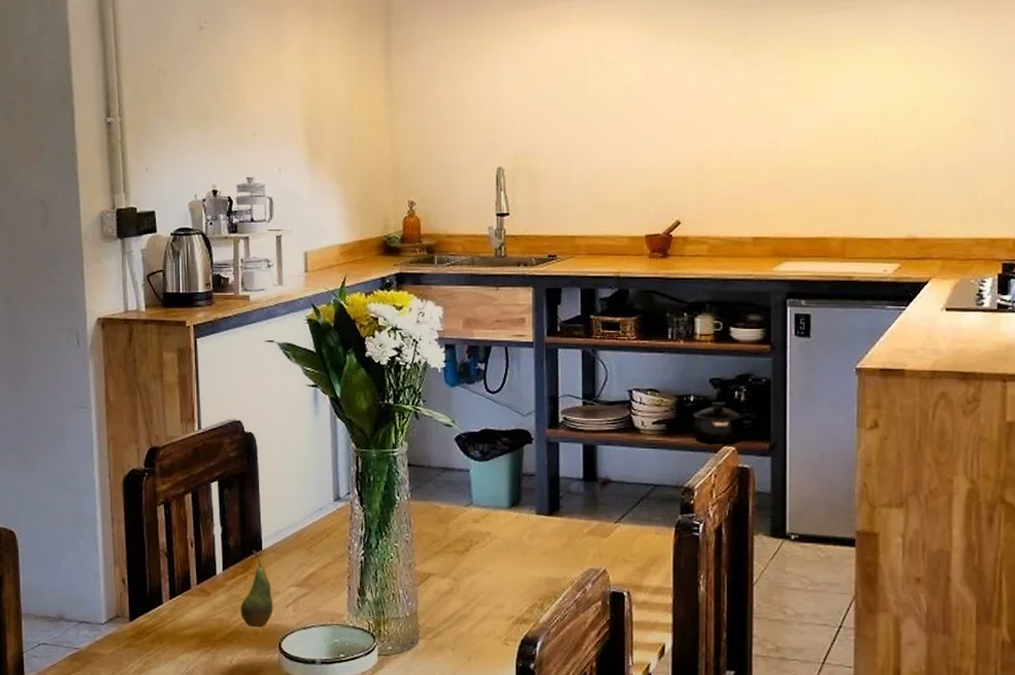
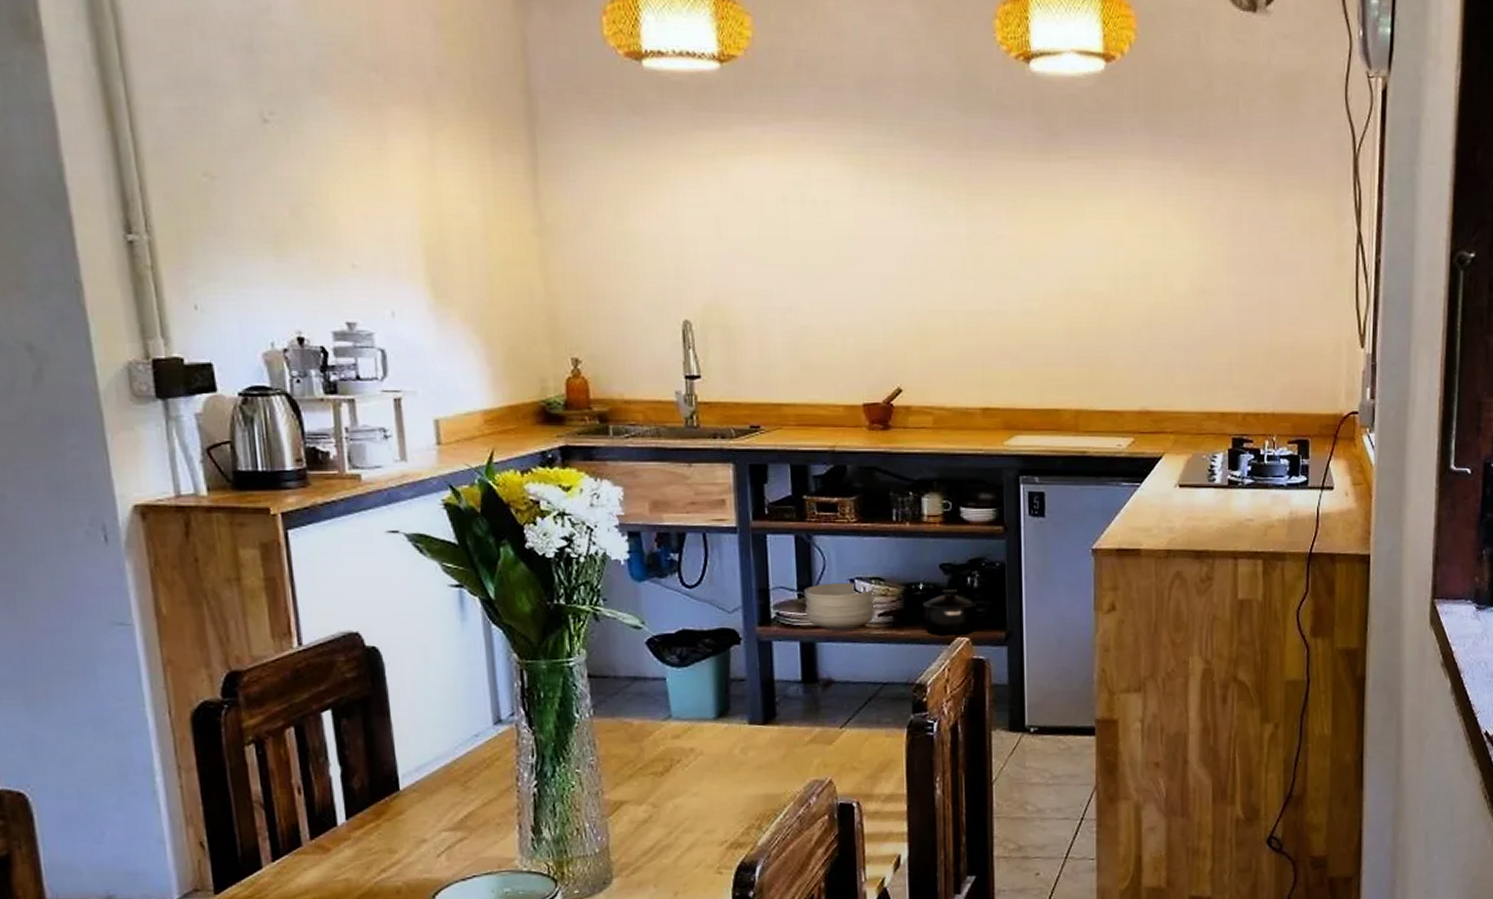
fruit: present [241,549,273,628] -> none [374,791,420,885]
bowl: none [588,393,651,436] -> present [804,582,877,631]

